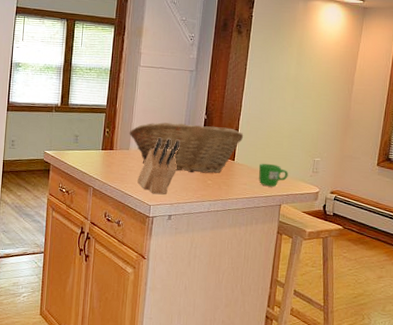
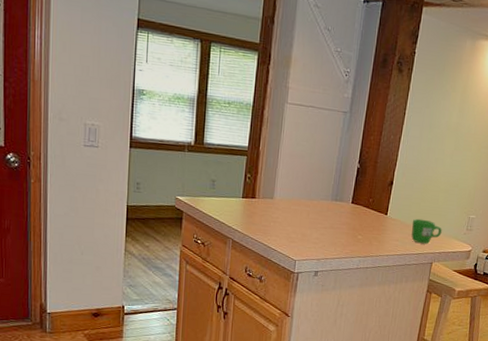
fruit basket: present [129,122,244,174] -> none [273,169,399,228]
knife block: present [137,137,180,194] -> none [282,186,330,249]

